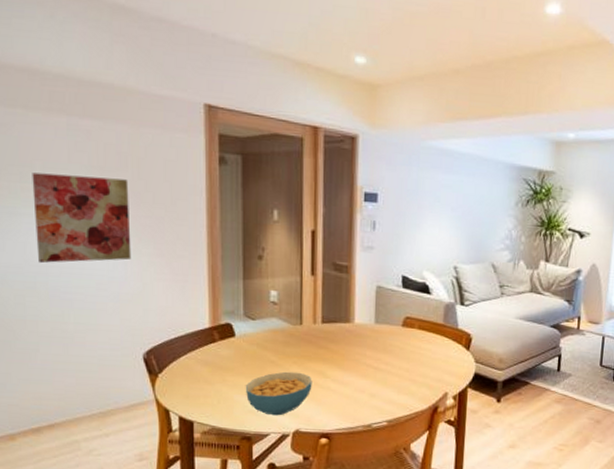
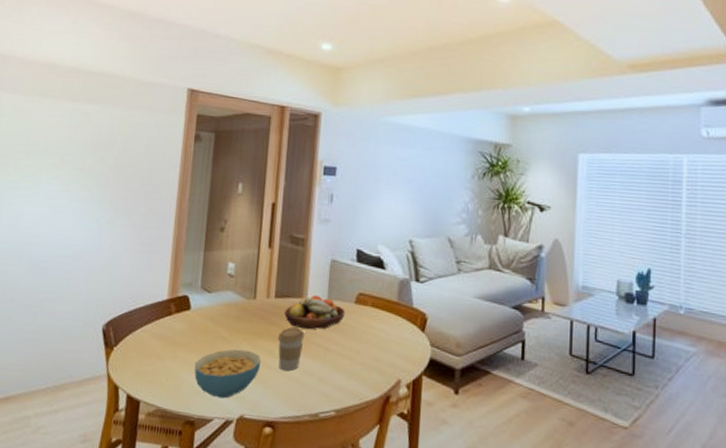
wall art: present [32,172,132,264] -> none [27,151,115,233]
coffee cup: none [327,349,354,389] -> present [277,326,305,371]
fruit bowl: none [332,319,393,352] -> present [284,294,346,330]

